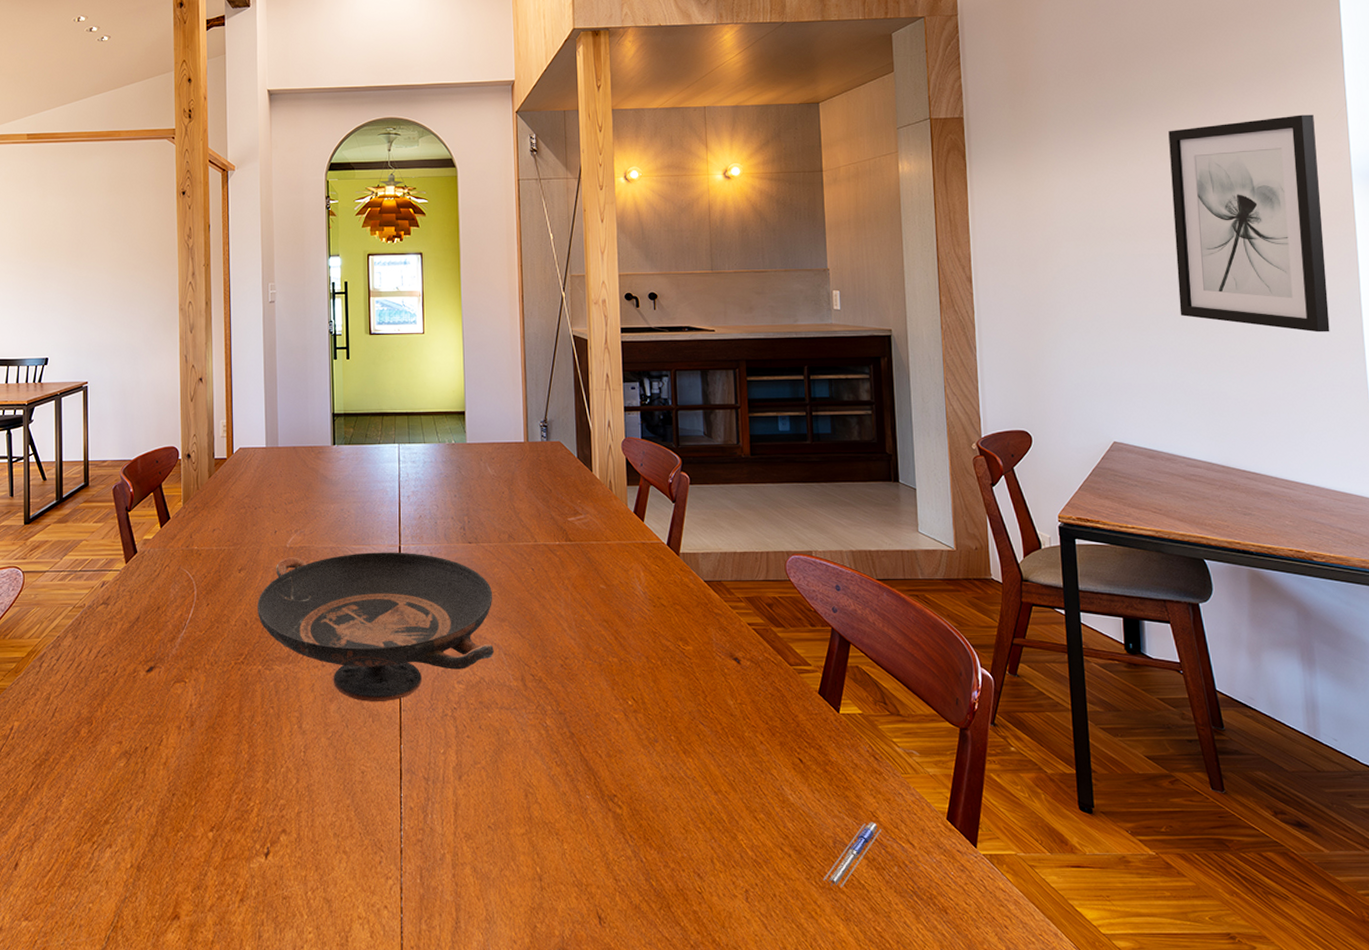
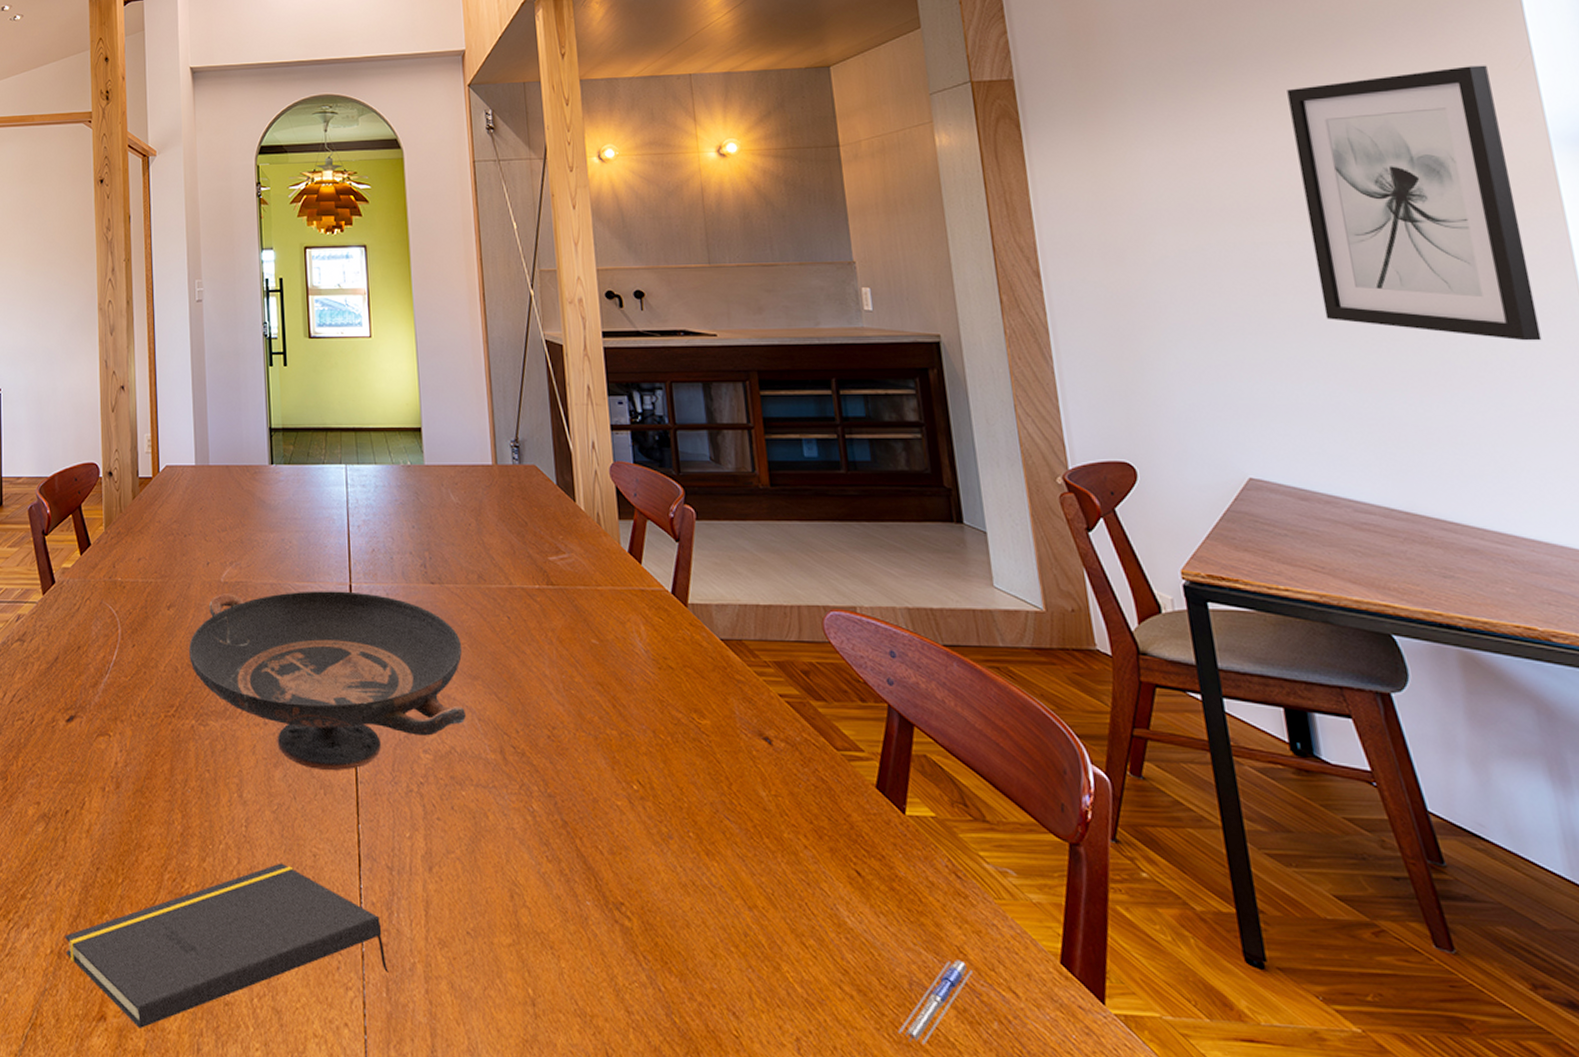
notepad: none [143,780,422,923] -> present [65,863,389,1028]

